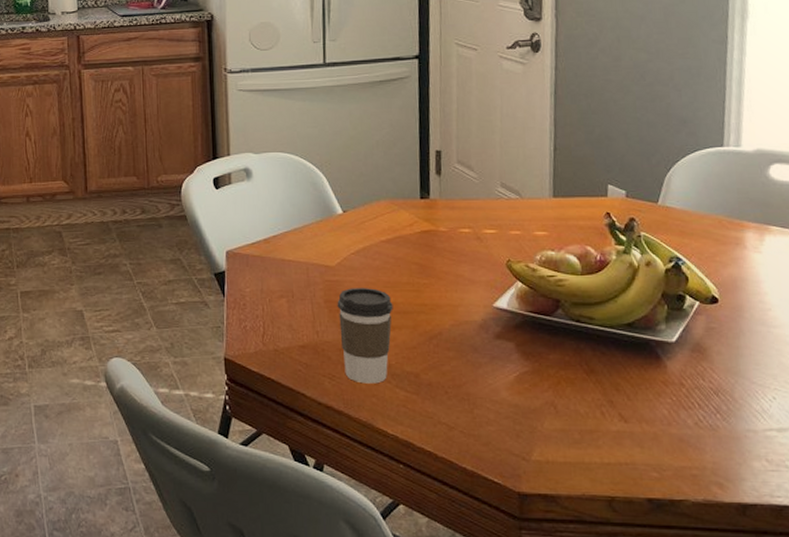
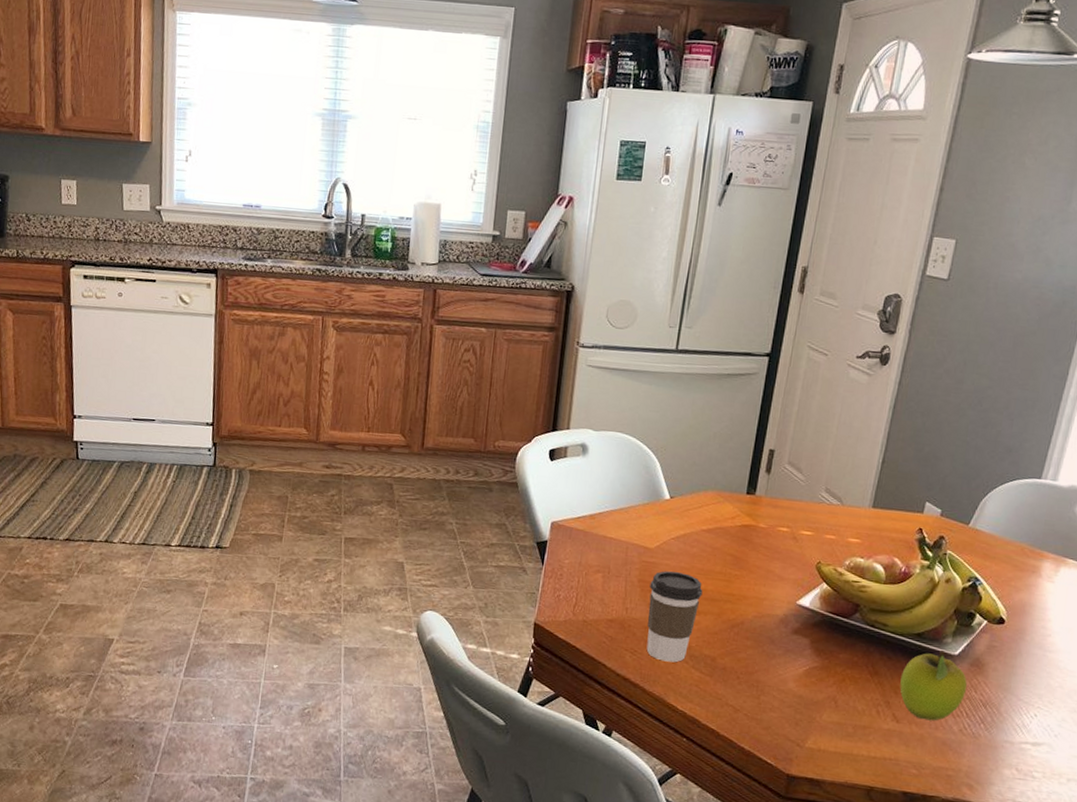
fruit: none [619,338,693,417] -> present [900,649,967,721]

